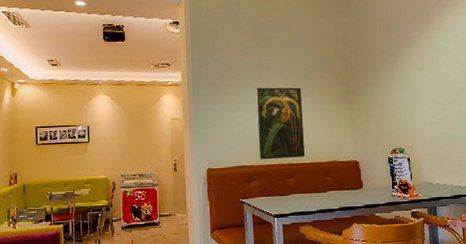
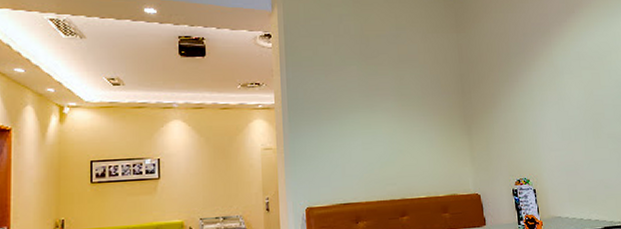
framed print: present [256,87,306,160] -> none [362,110,421,196]

